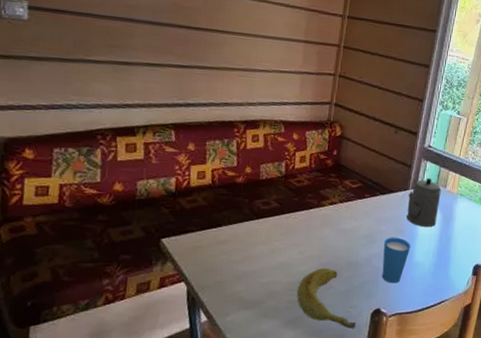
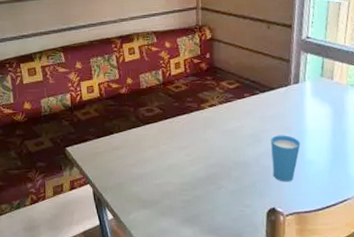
banana: present [297,267,356,328] -> none [190,168,252,227]
teapot: present [406,178,441,228] -> none [290,71,328,123]

